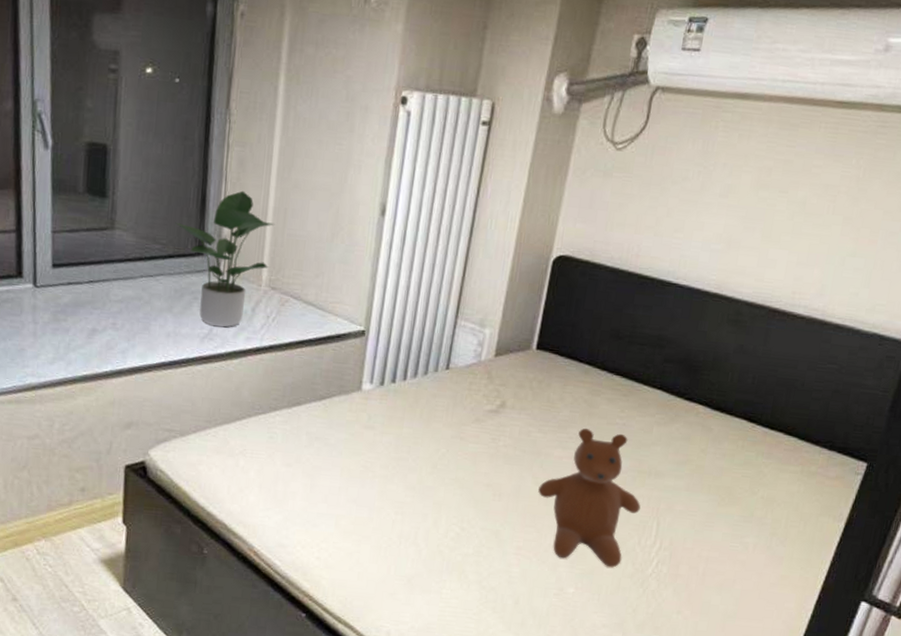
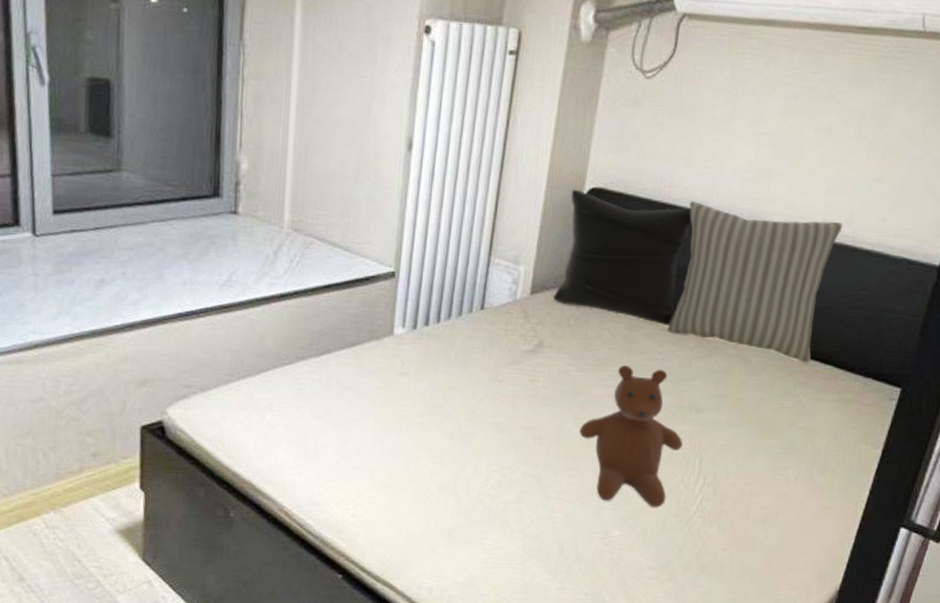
potted plant: present [175,190,275,328] -> none [187,127,296,273]
pillow: none [516,256,659,393] -> present [552,189,693,327]
pillow: none [629,270,813,434] -> present [668,201,843,363]

